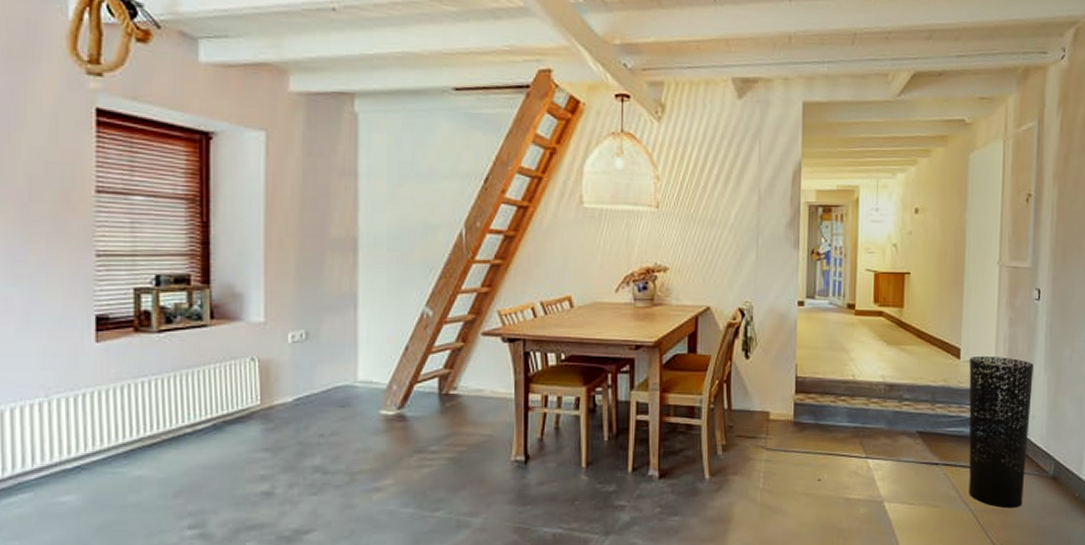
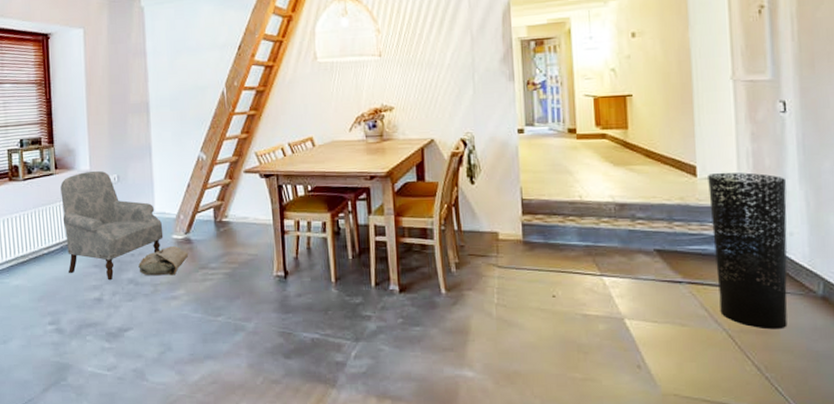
armchair: none [217,325,368,469] -> present [60,171,164,281]
bag: none [329,425,402,462] -> present [138,246,189,276]

